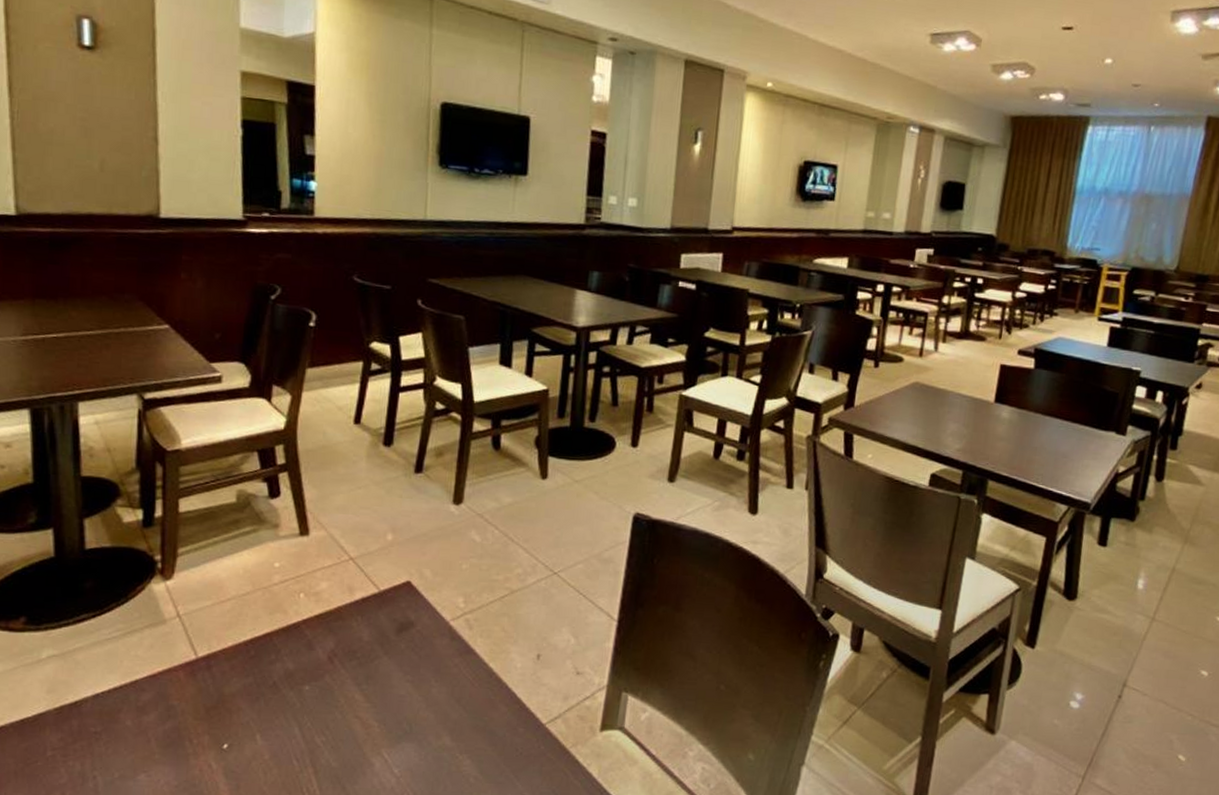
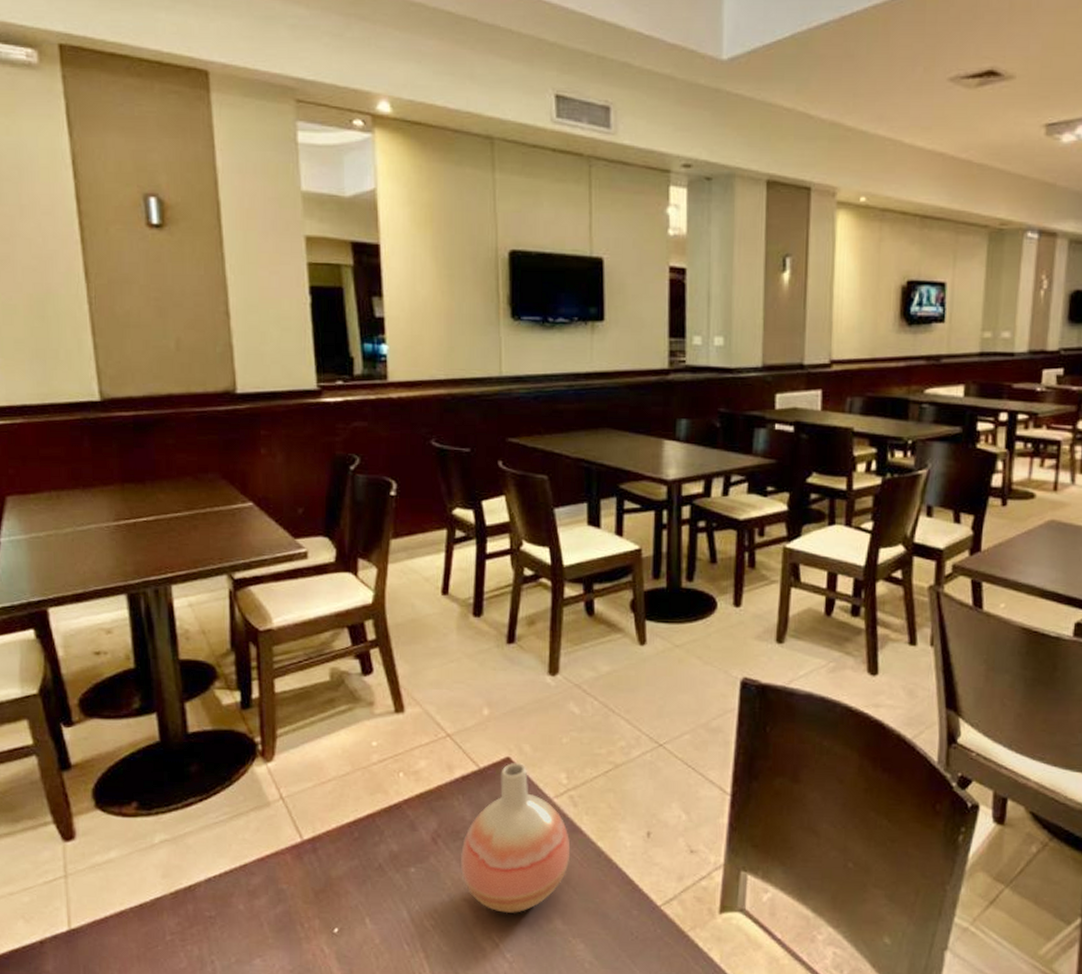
vase: none [355,587,464,731] -> present [461,763,571,914]

